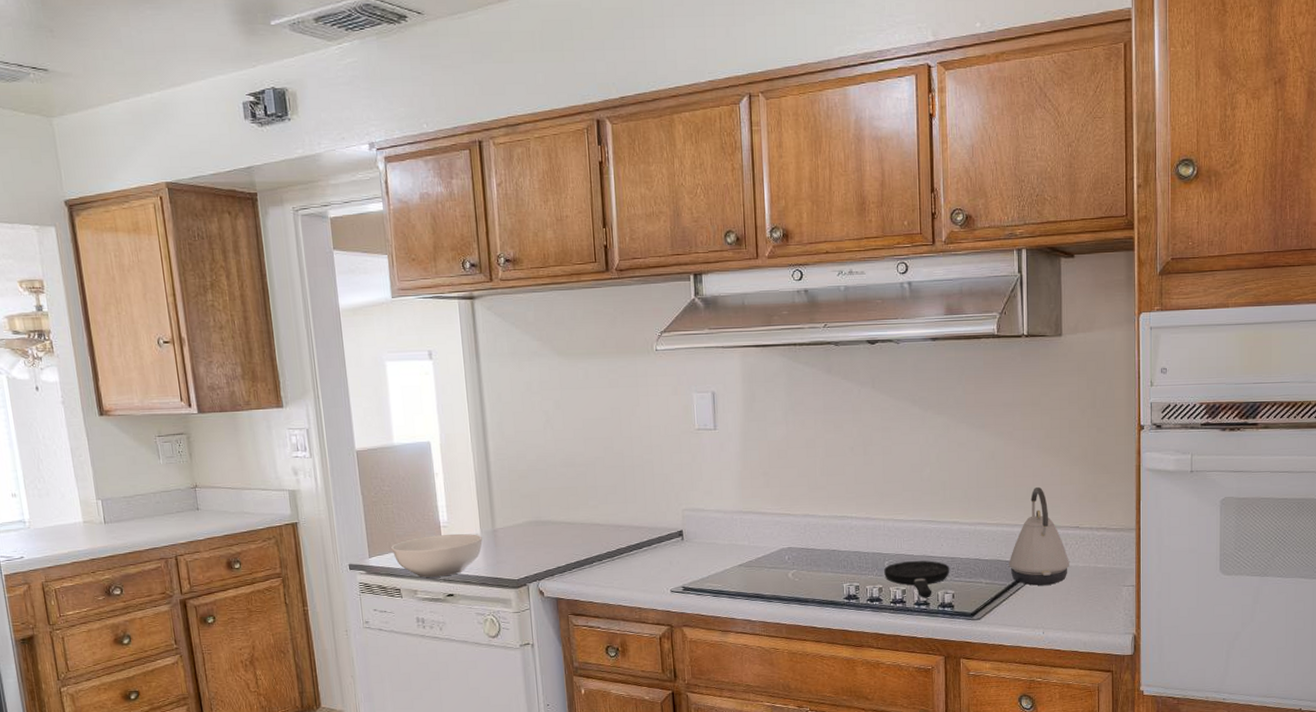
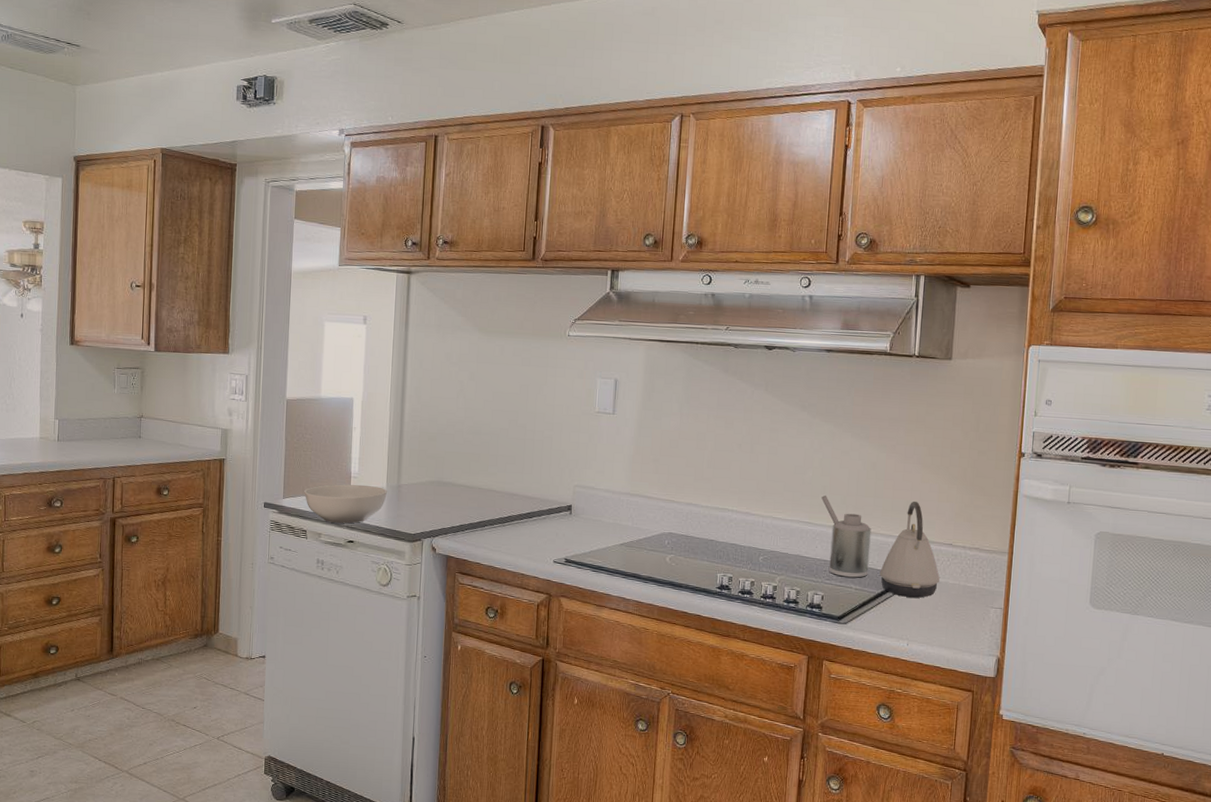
frying pan: present [884,560,950,599] -> none [758,558,822,597]
soap dispenser: none [942,490,997,573] -> present [821,495,872,579]

